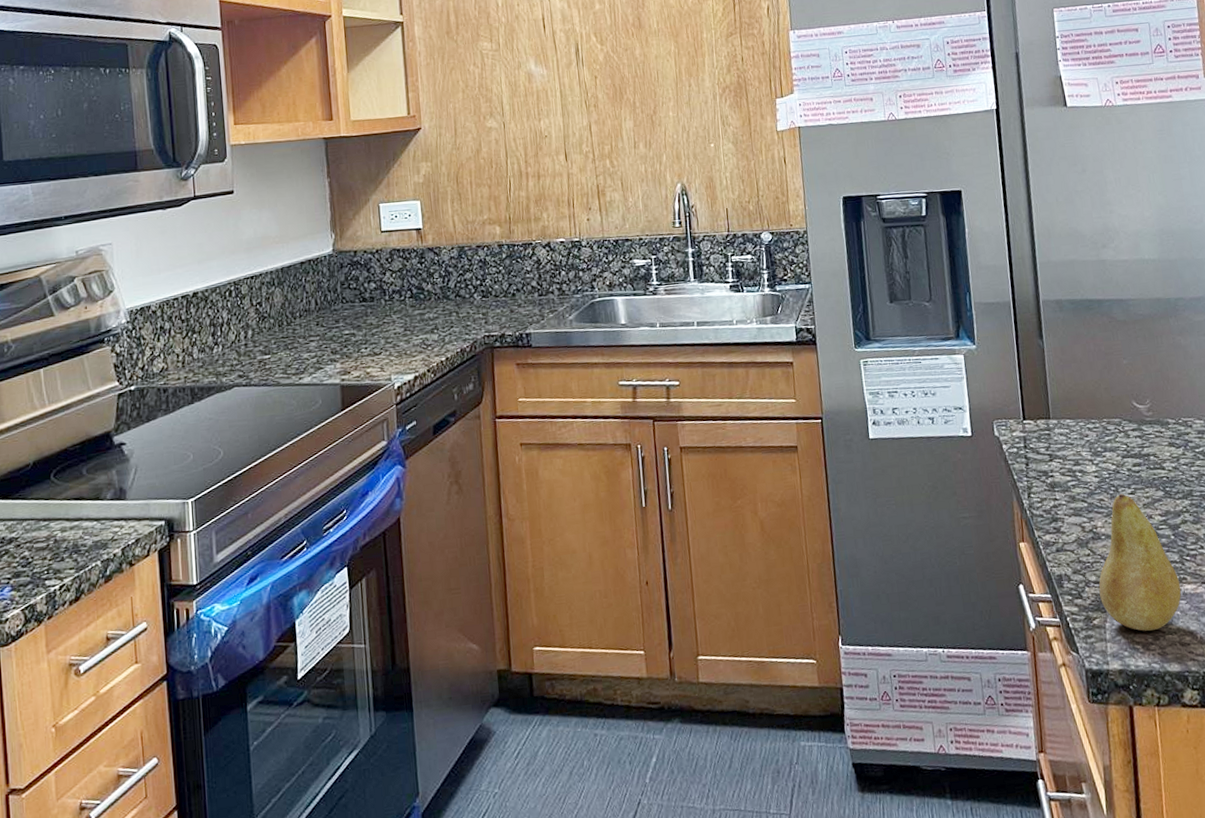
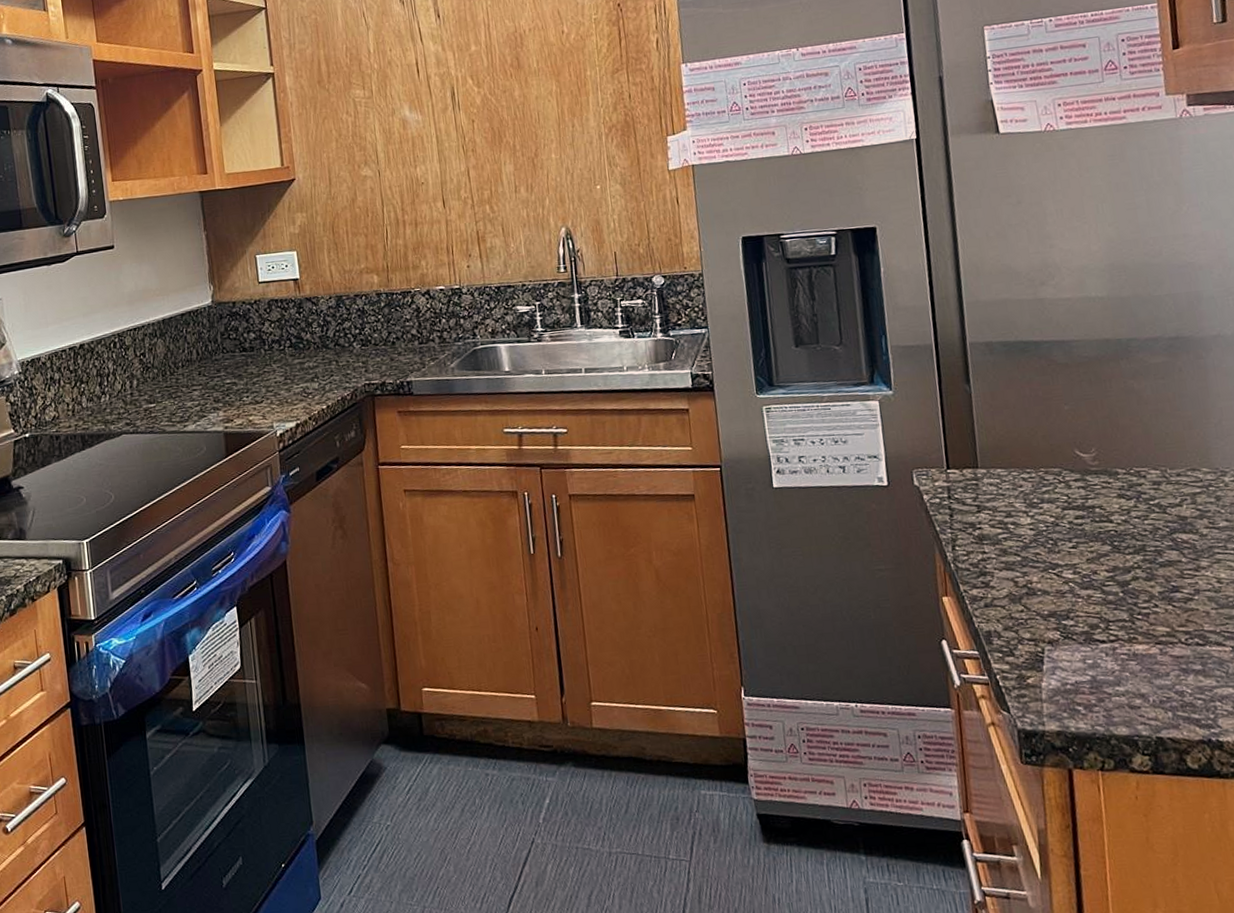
fruit: present [1099,493,1181,631] -> none [1033,547,1131,692]

